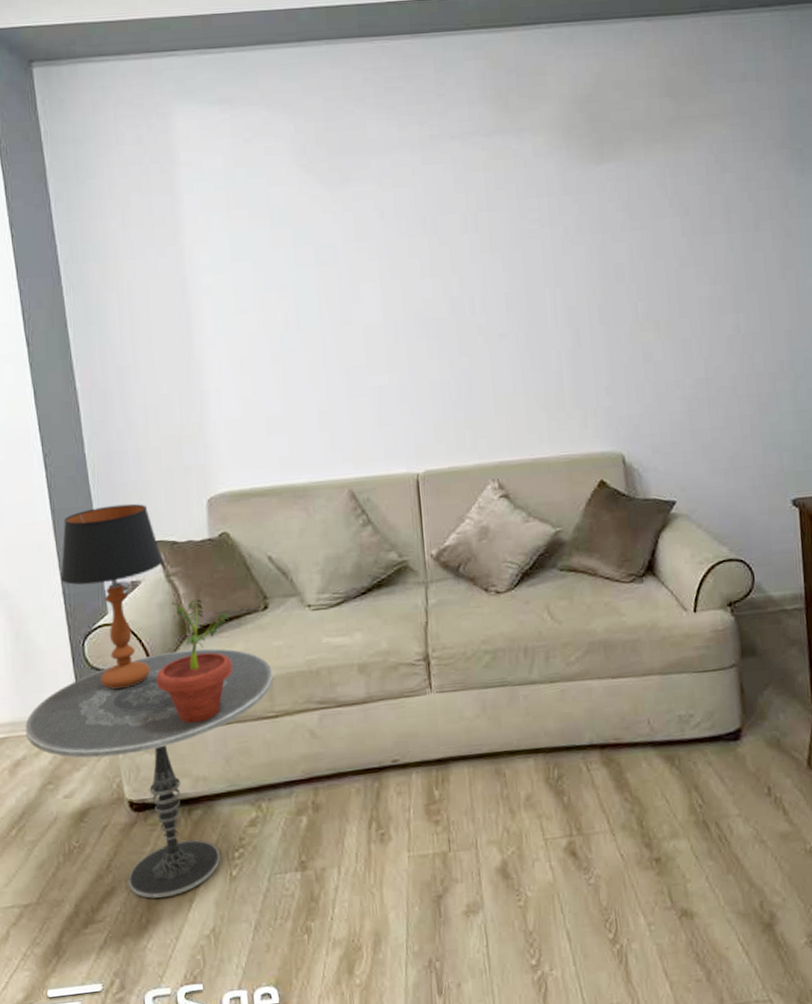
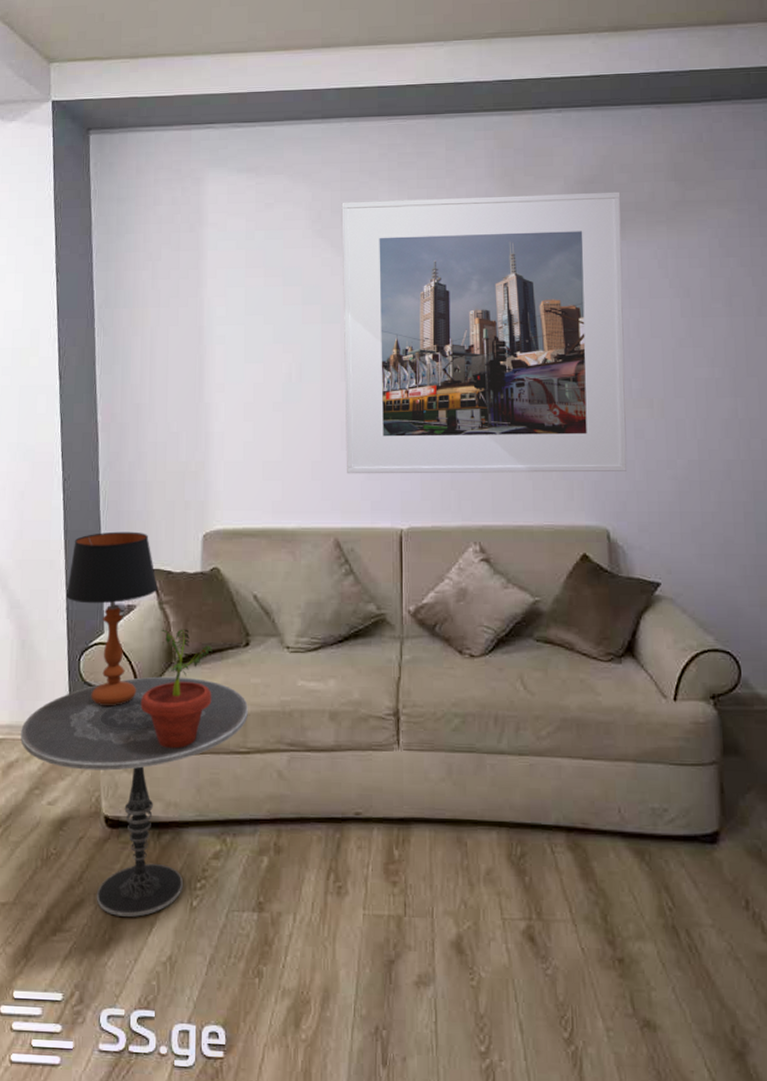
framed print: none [327,110,638,422] -> present [341,191,627,474]

